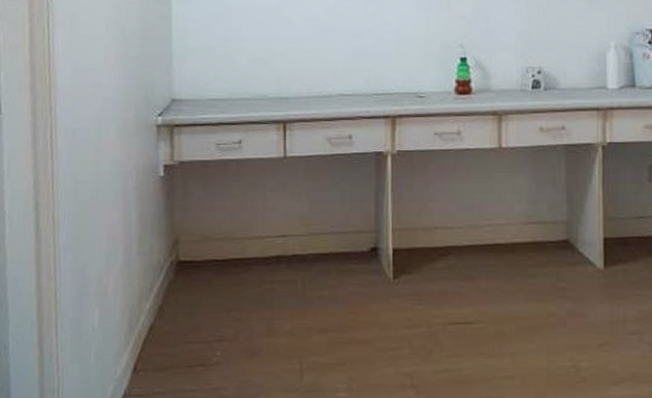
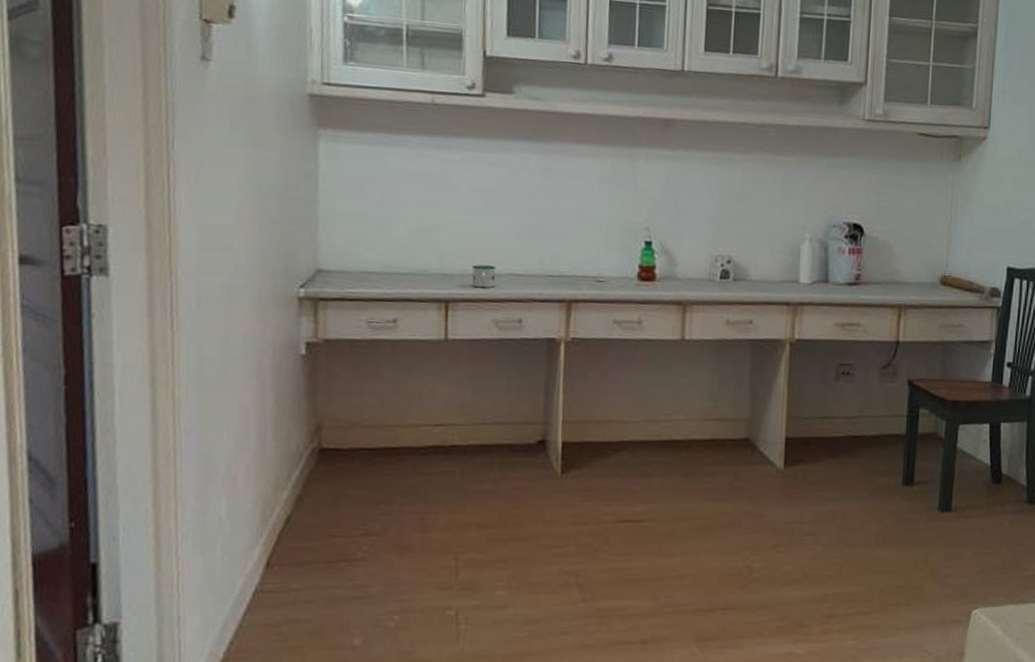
mug: none [306,88,327,109] -> present [472,265,496,288]

